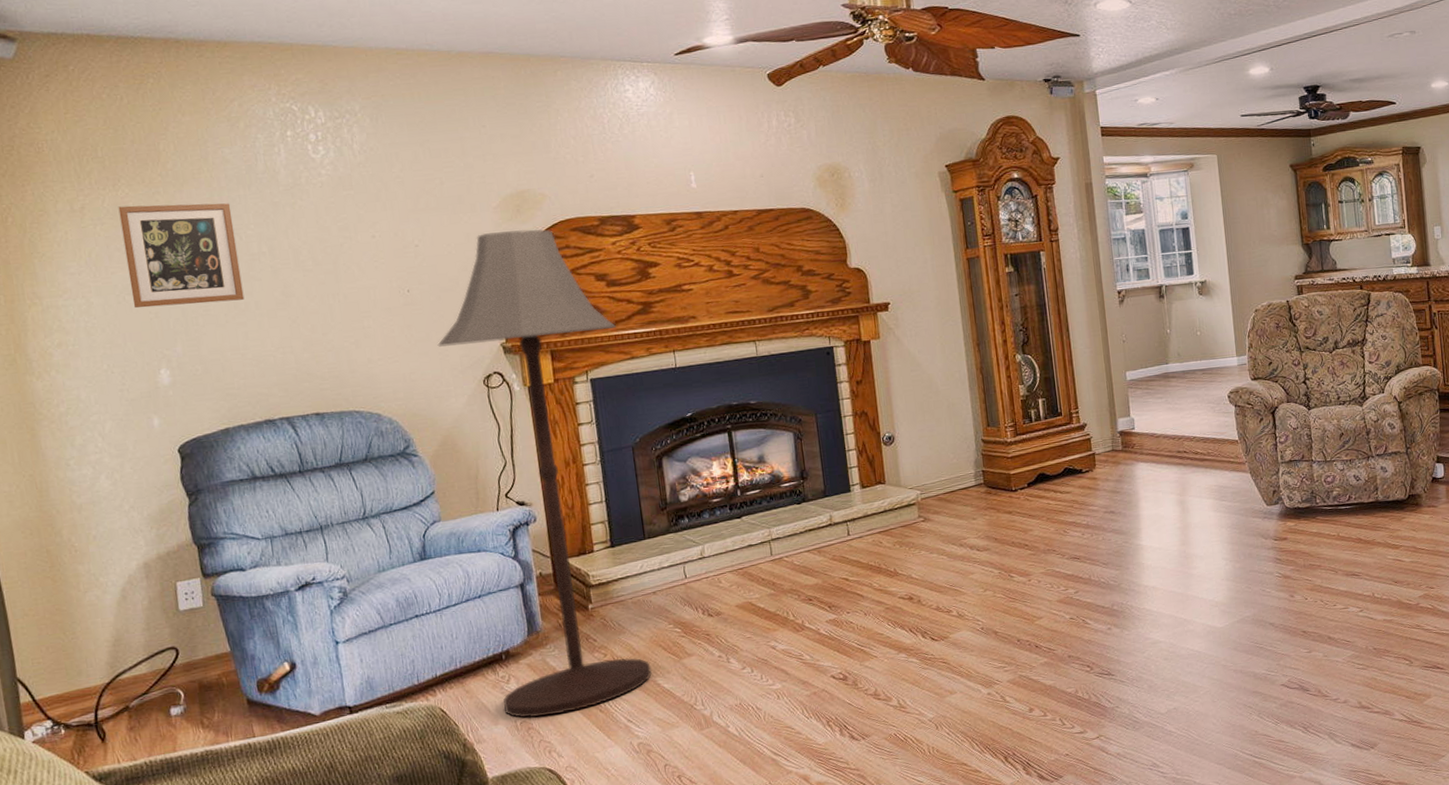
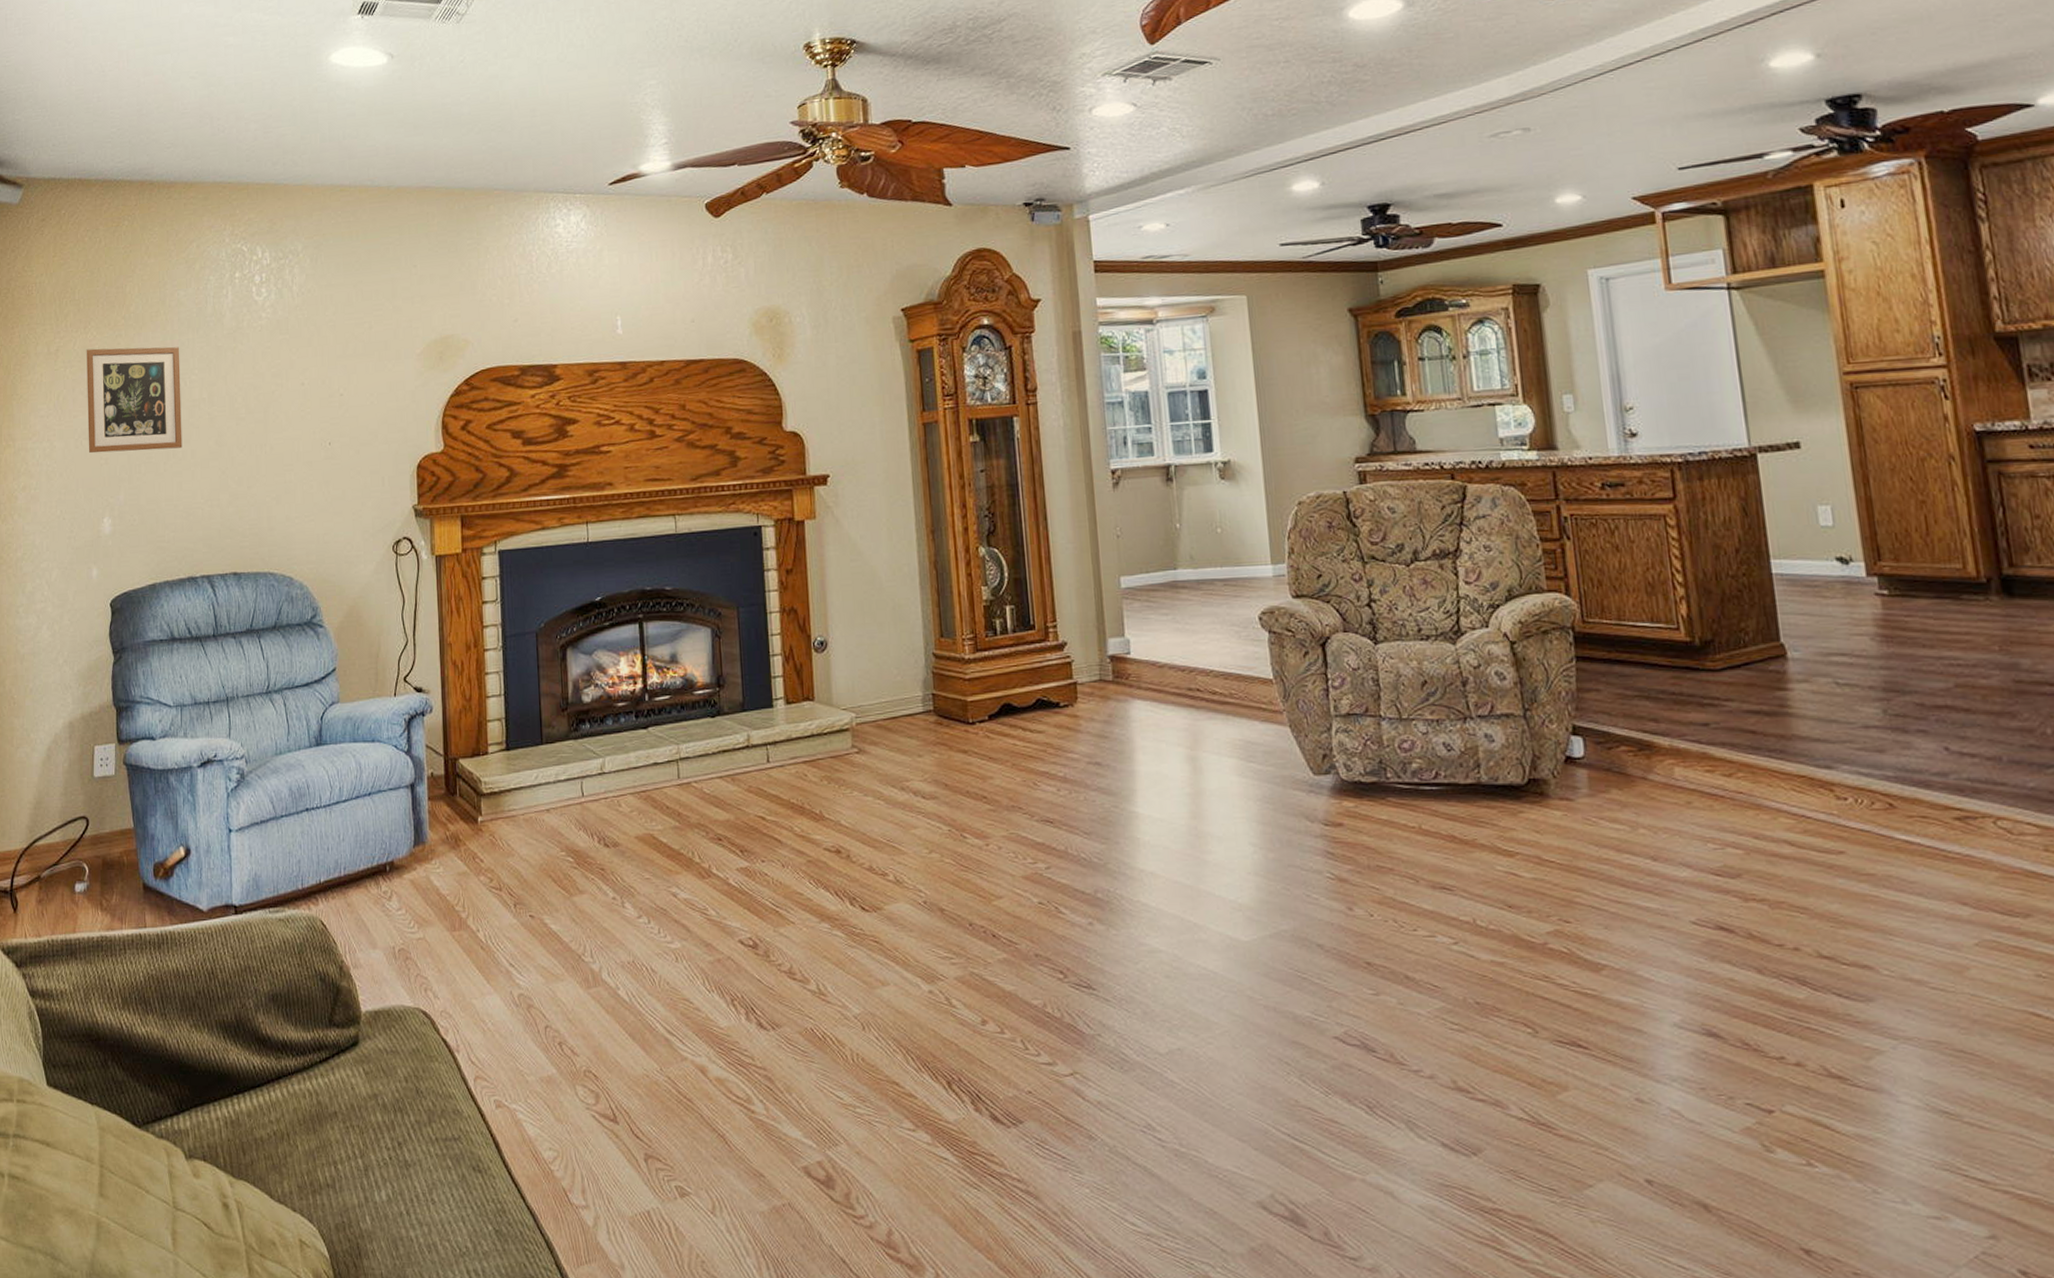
floor lamp: present [437,229,652,718] -> none [352,378,539,946]

